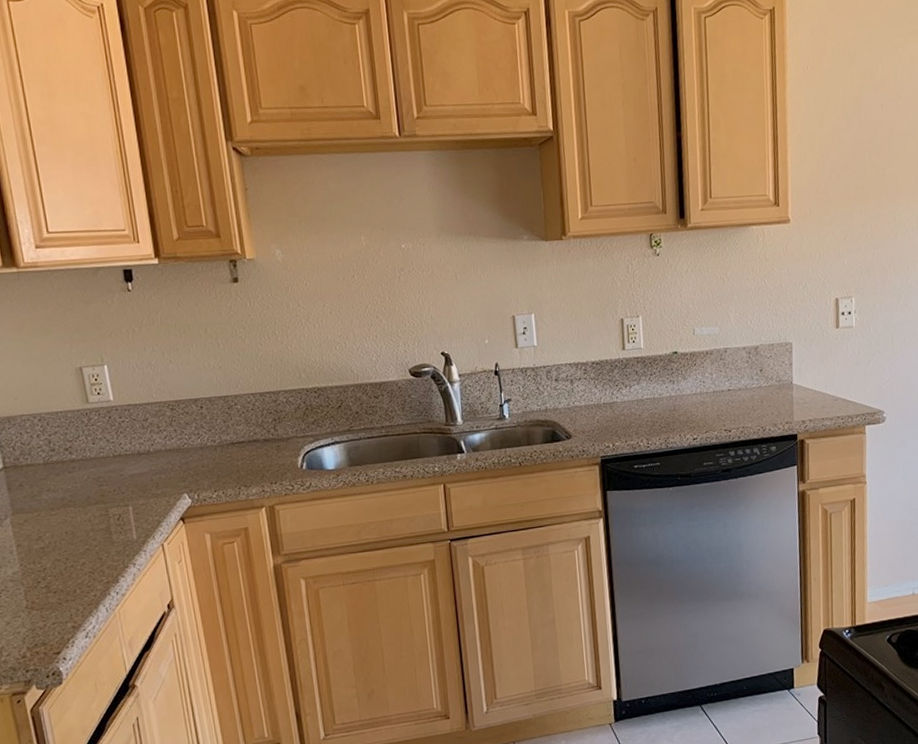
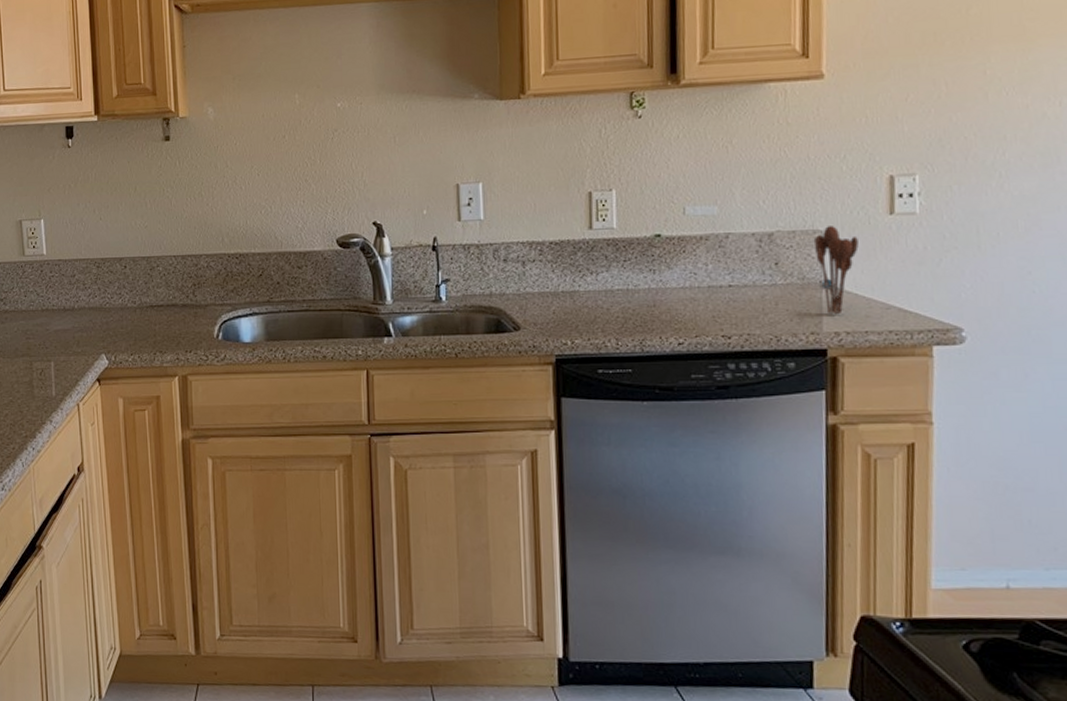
utensil holder: none [787,339,816,407] -> present [815,226,859,315]

